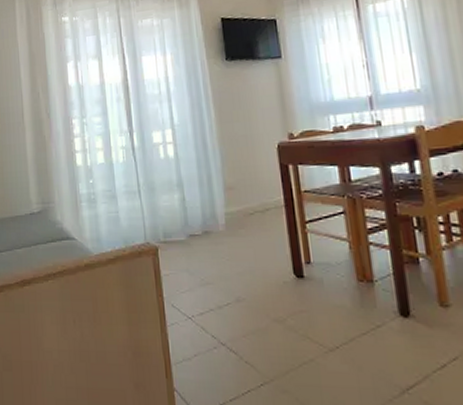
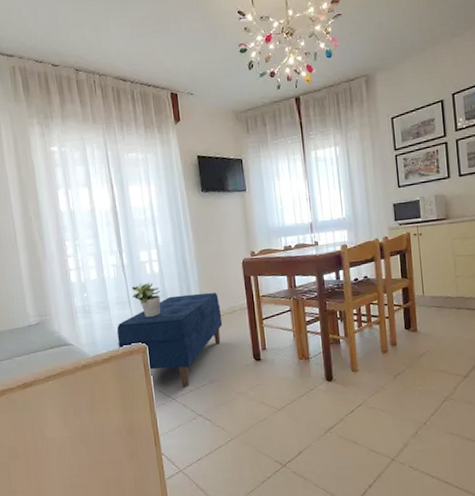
bench: none [124,184,252,304] -> present [116,292,223,388]
potted plant: none [142,169,176,211] -> present [132,282,161,317]

